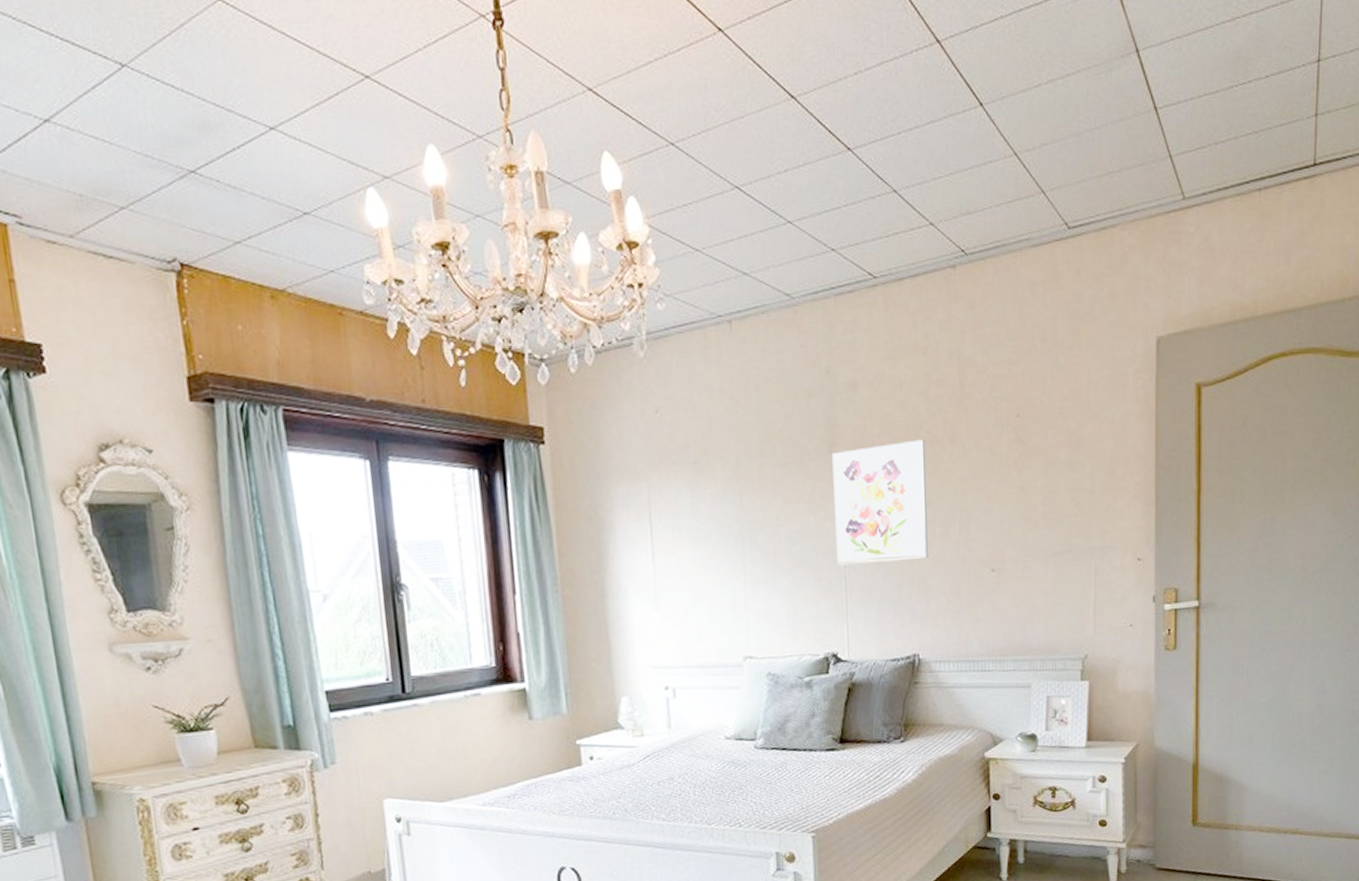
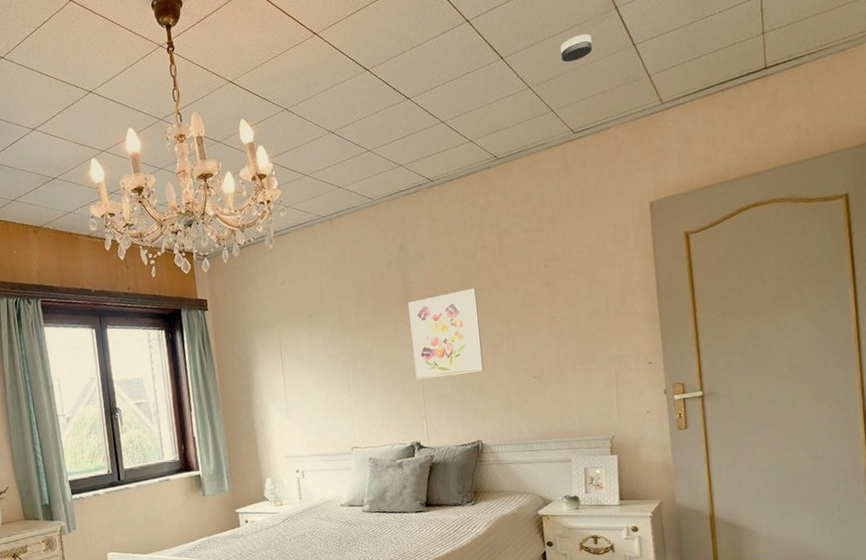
smoke detector: none [1059,83,1102,123] -> present [560,33,593,63]

